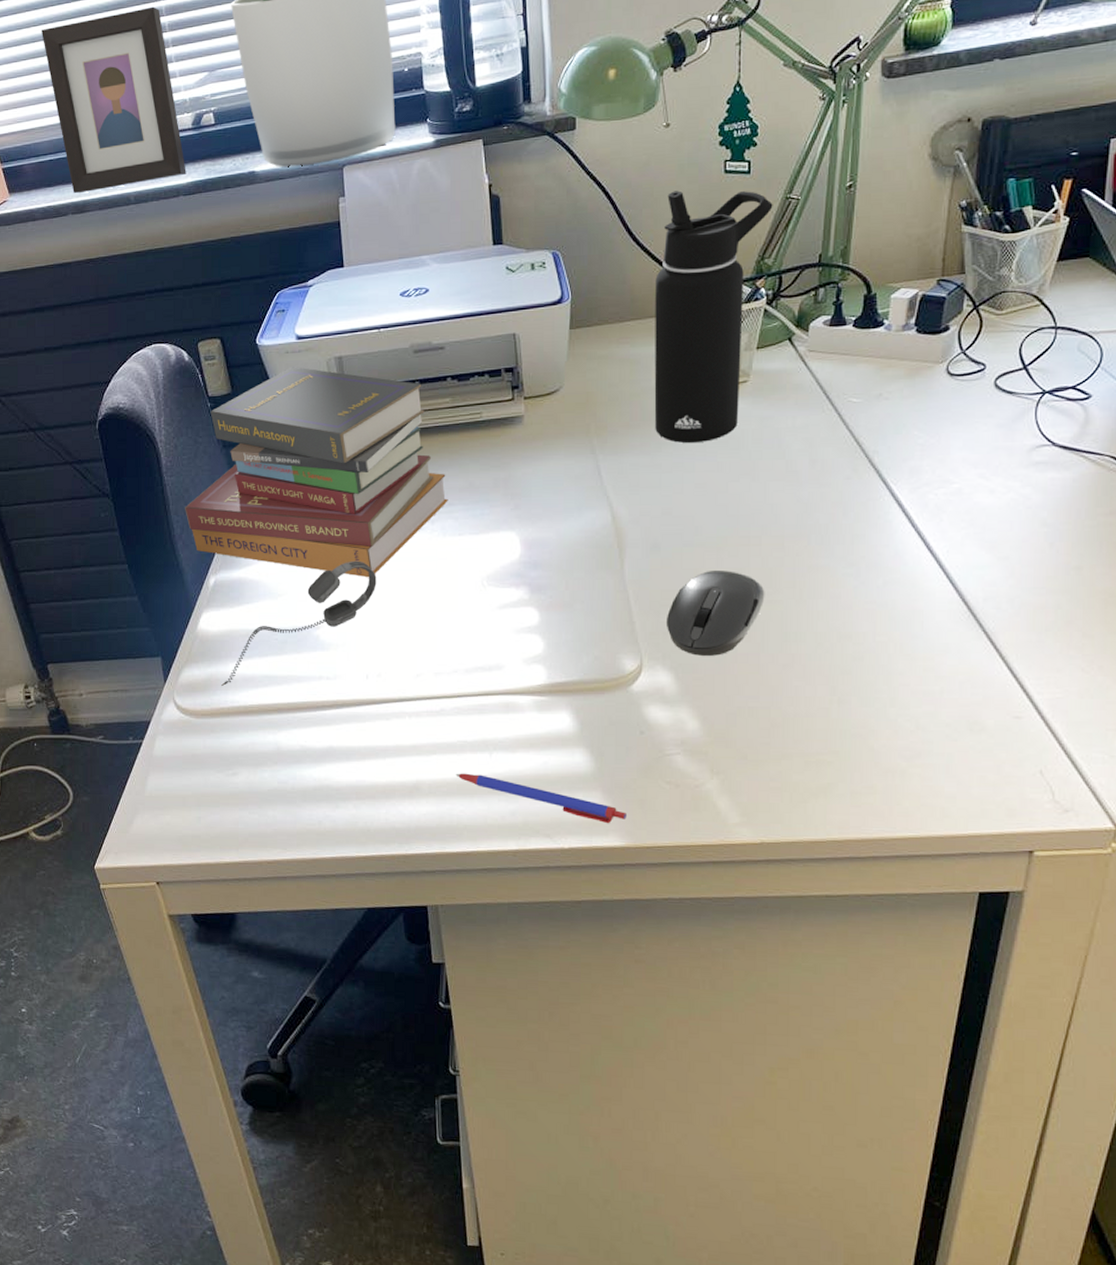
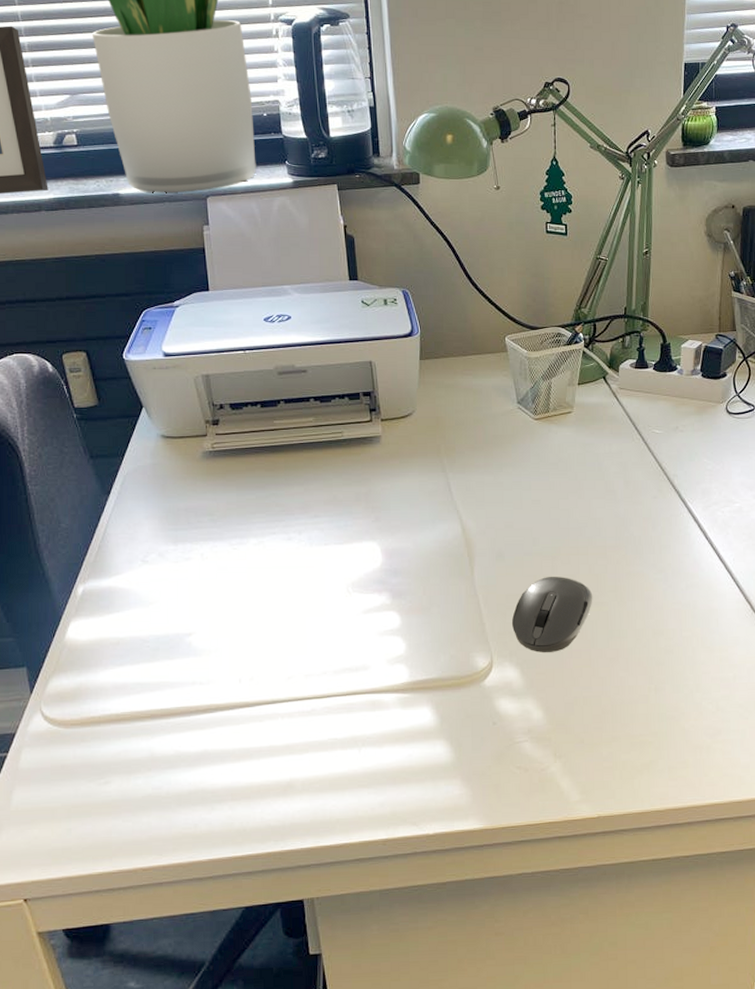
books: present [185,367,448,578] -> none [51,382,314,586]
headphones: present [221,560,377,686] -> none [91,569,247,694]
pen: present [455,773,627,824] -> none [327,769,484,809]
water bottle: present [654,190,773,443] -> none [492,245,587,464]

